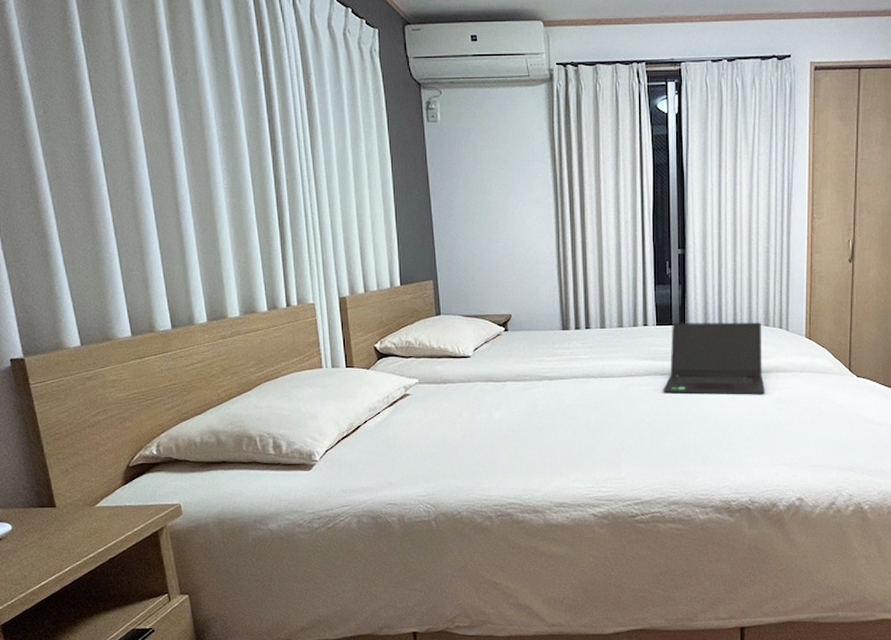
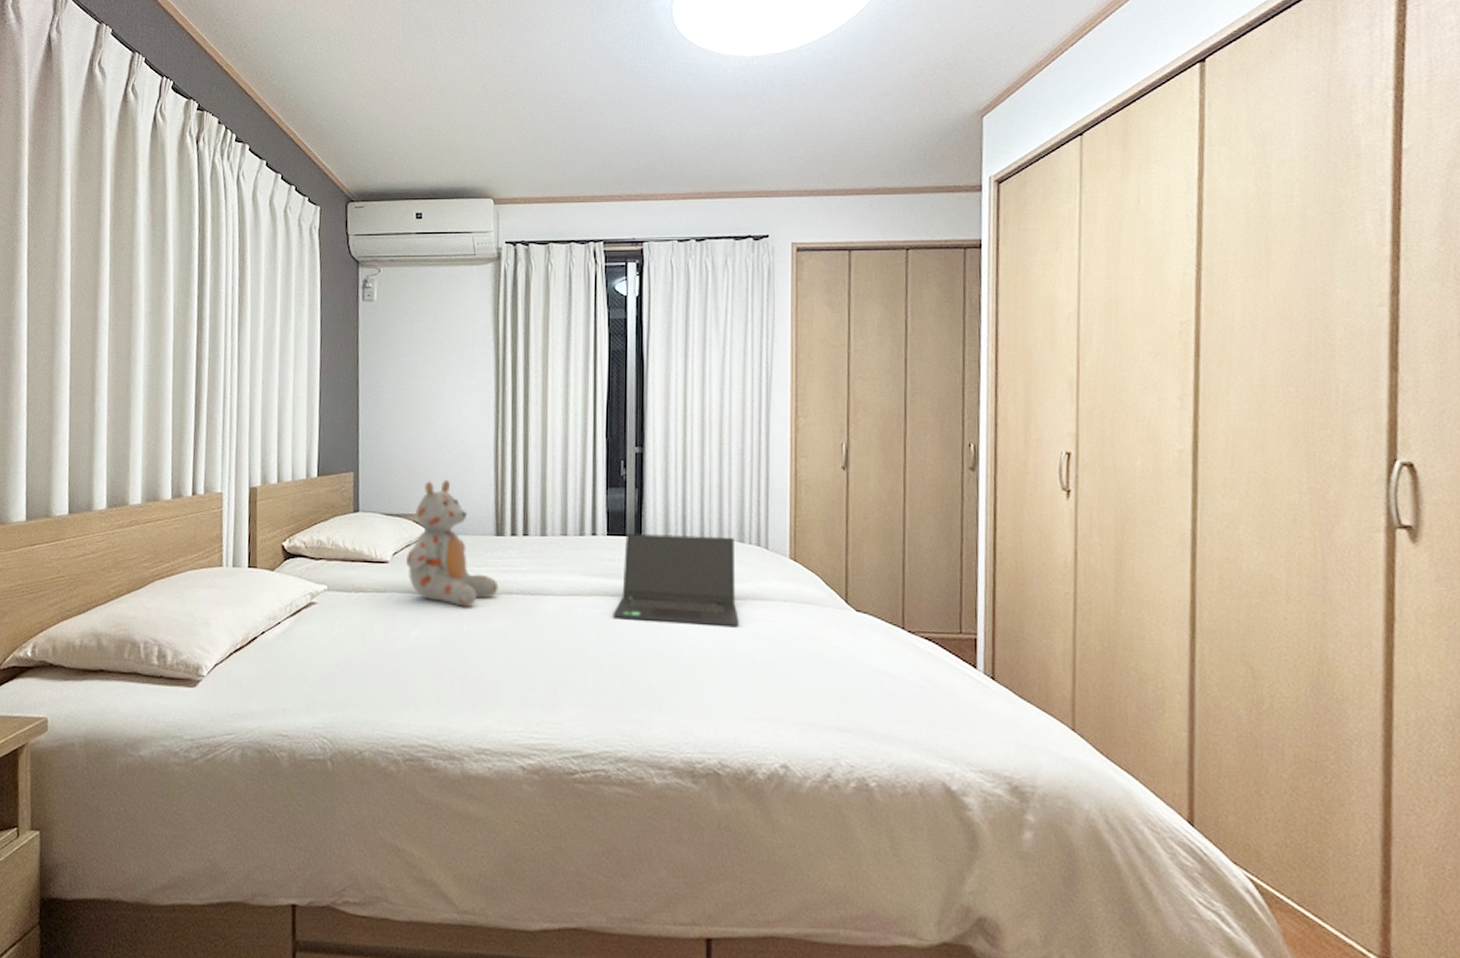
stuffed bear: none [485,284,567,390] -> present [405,480,499,607]

